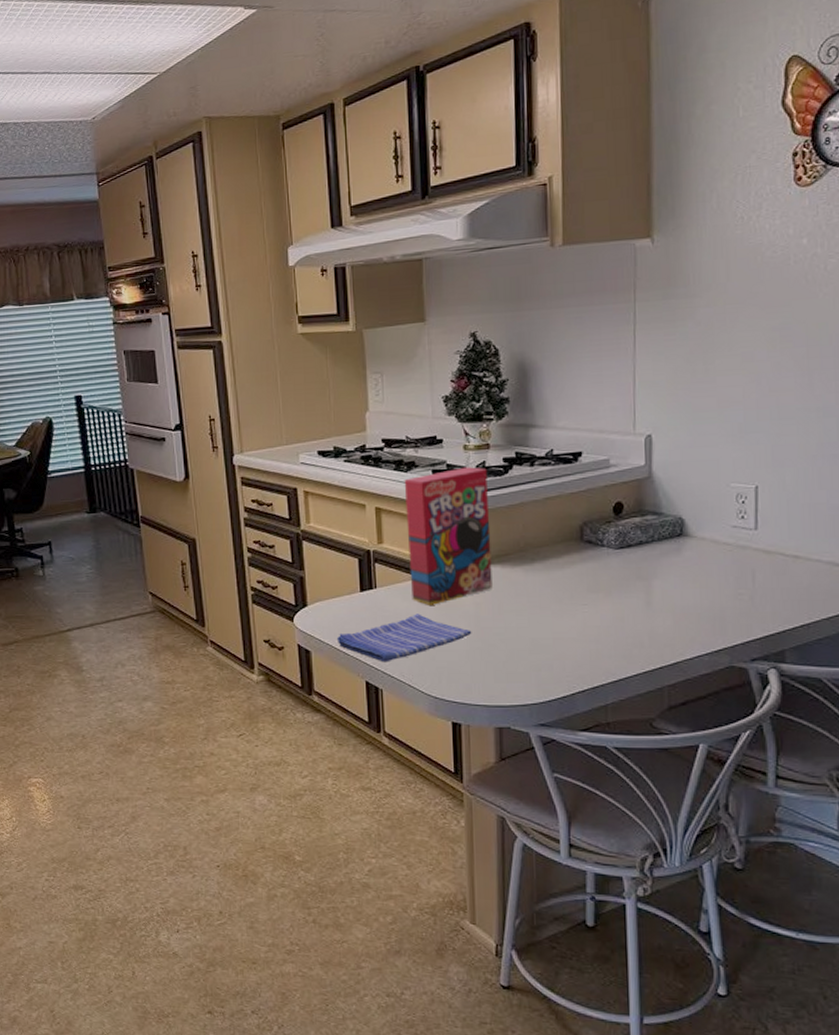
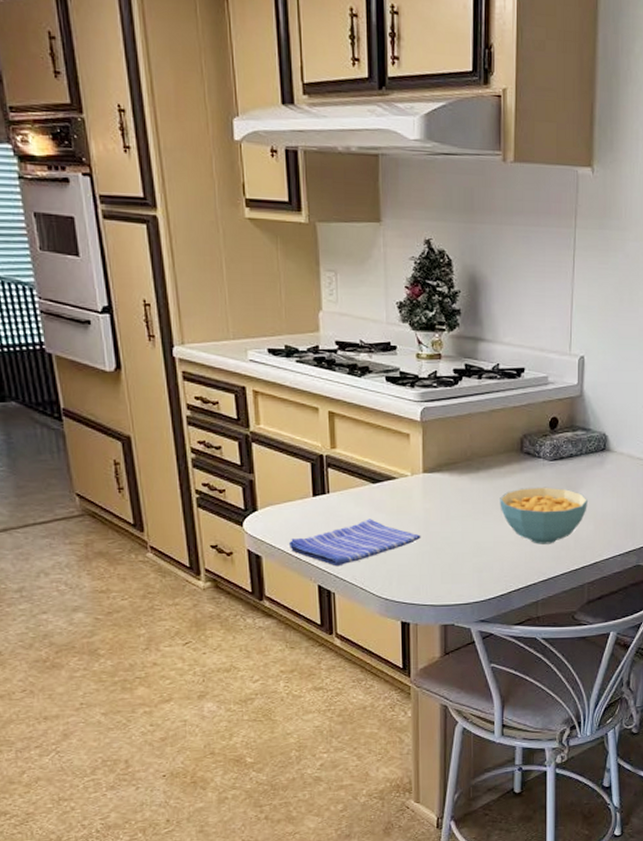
cereal box: present [404,467,493,606] -> none [357,376,441,512]
cereal bowl: none [558,578,663,641] -> present [500,487,587,544]

